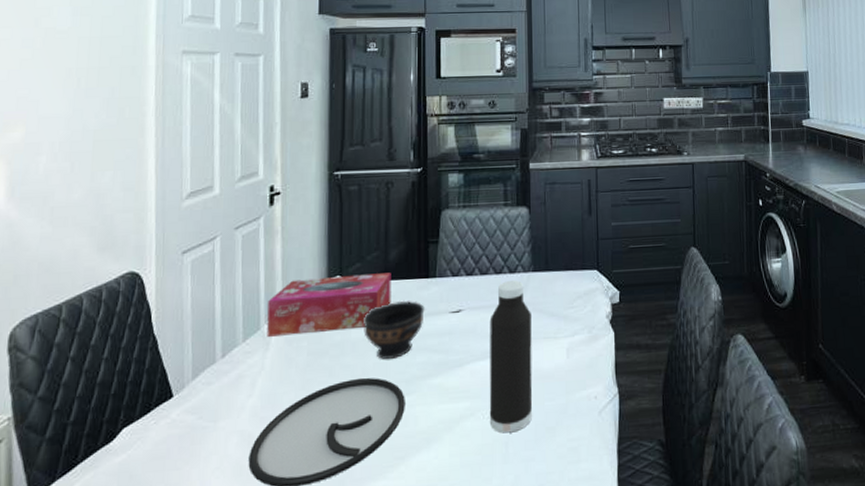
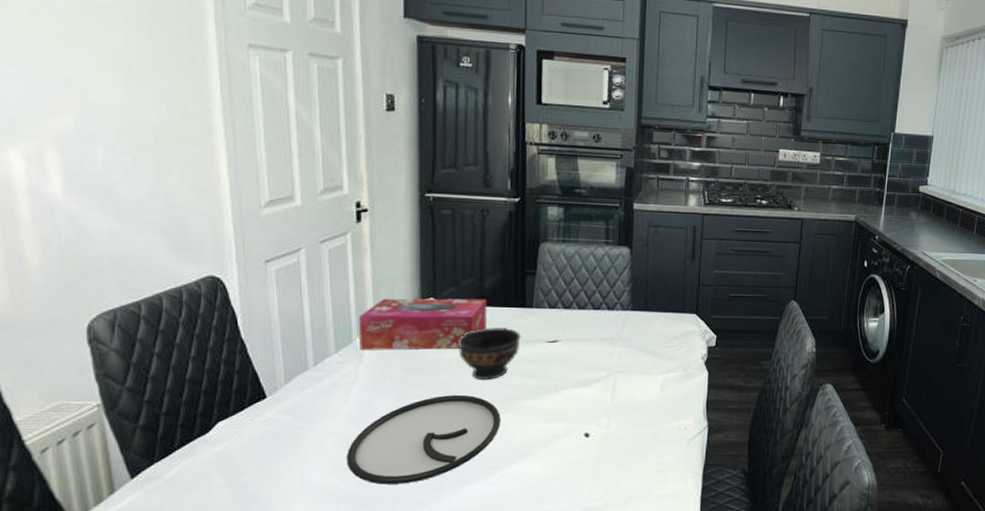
water bottle: present [489,280,533,433] -> none [582,317,628,453]

